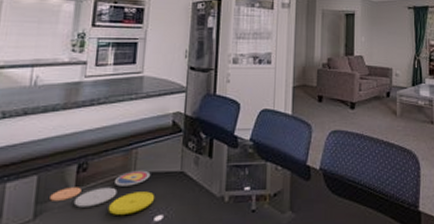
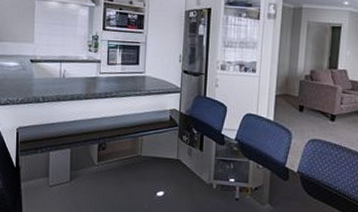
plate: present [50,170,155,215] -> none [80,154,157,188]

